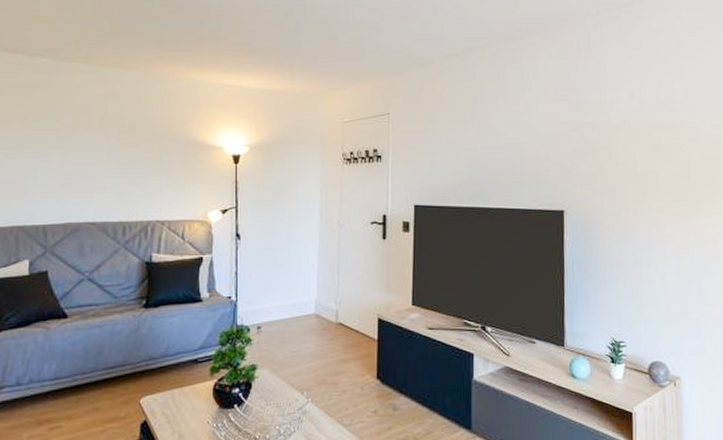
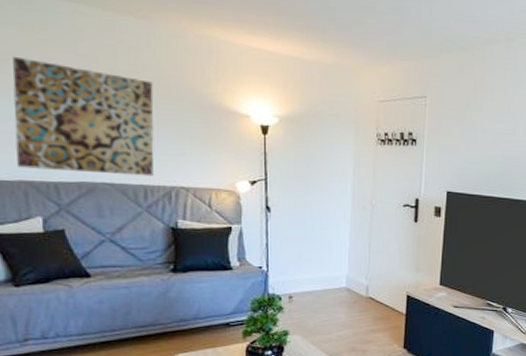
wall art: none [13,113,137,214] -> present [12,56,154,177]

